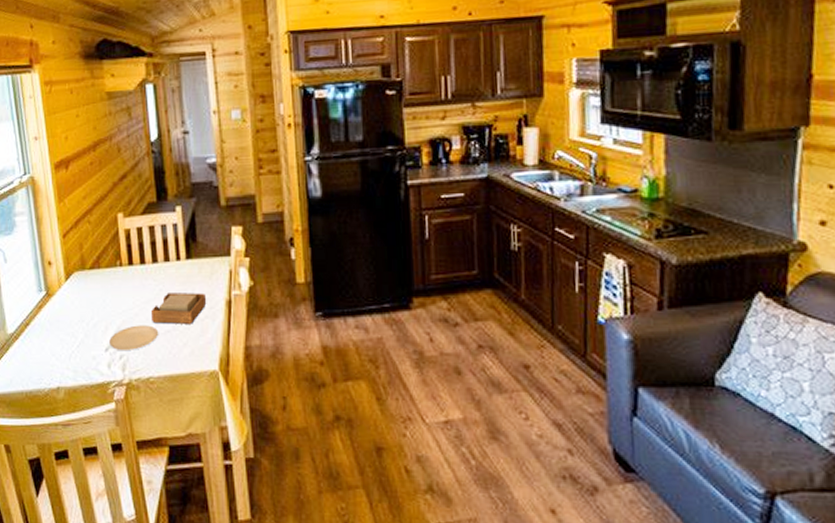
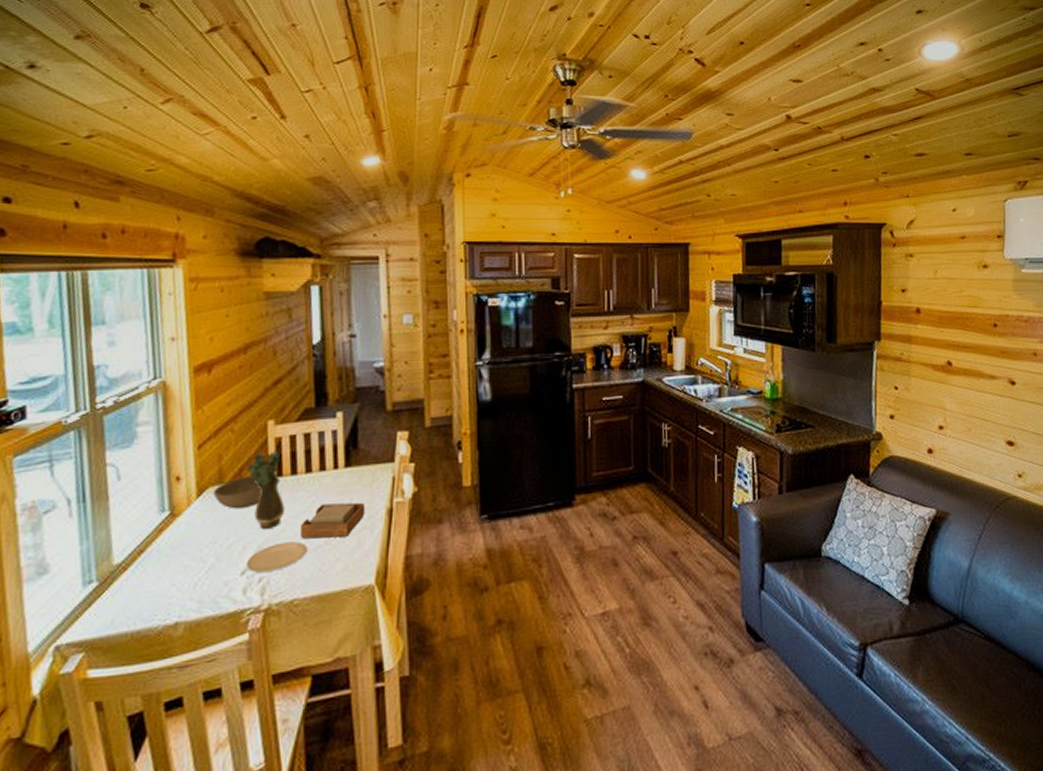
bowl: none [78,262,130,293] -> present [213,474,279,509]
vase: none [103,240,137,312] -> present [247,450,284,529]

